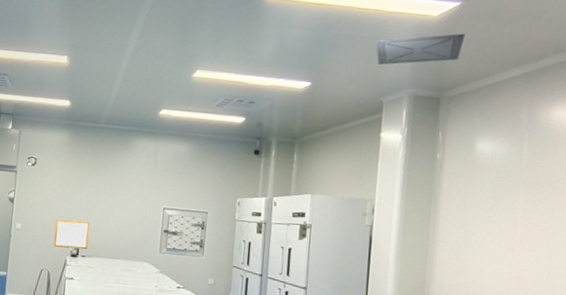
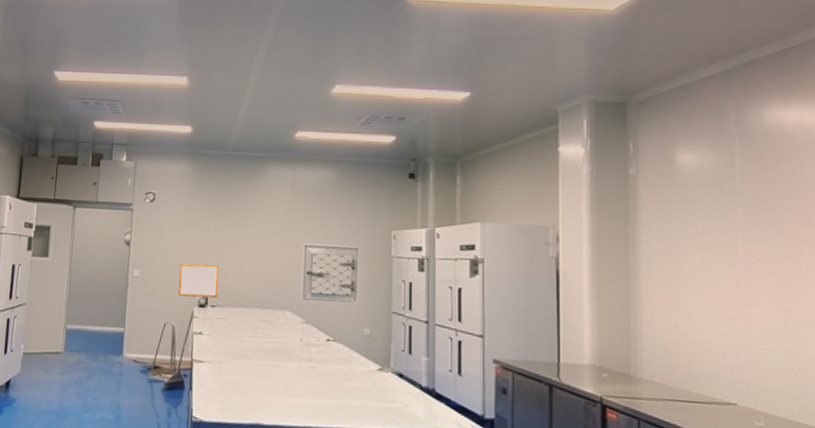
ceiling vent: present [375,33,465,65] -> none [543,28,649,68]

